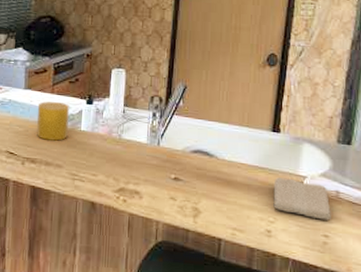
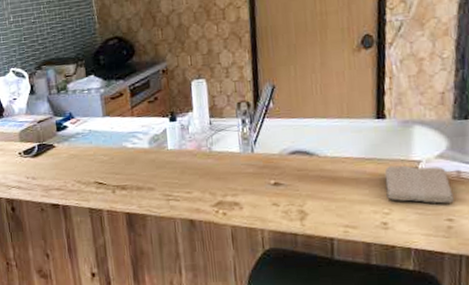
cup: present [37,101,69,141] -> none [119,124,155,165]

